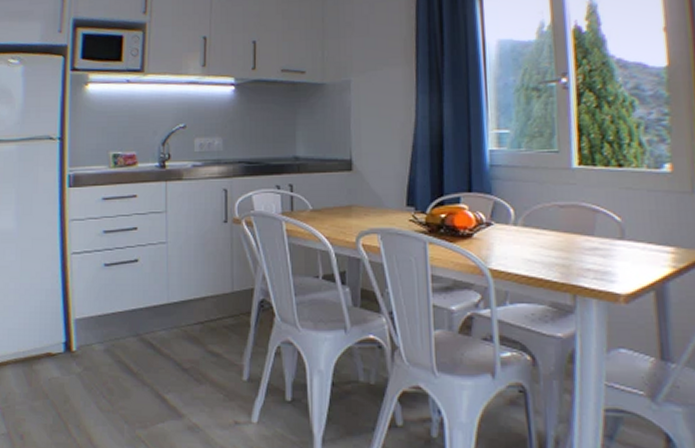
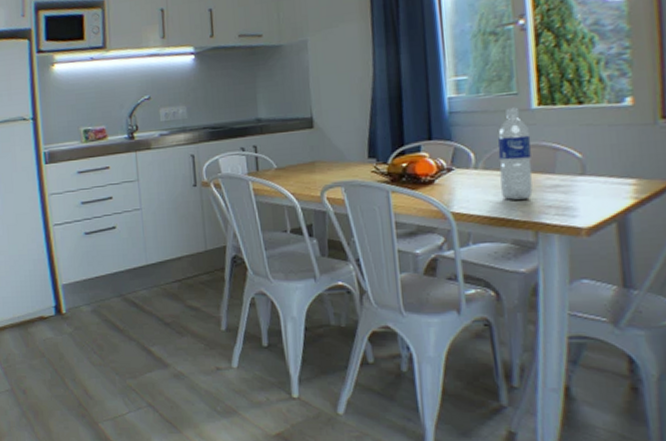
water bottle: none [537,165,572,260] -> present [497,107,533,200]

